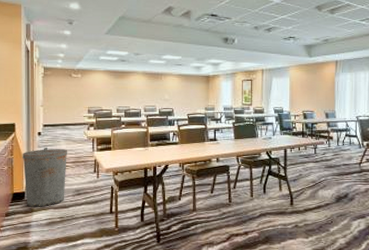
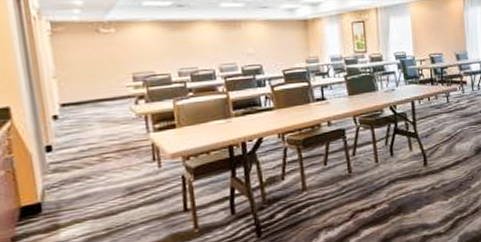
trash can: present [22,147,68,208] -> none [29,134,110,224]

